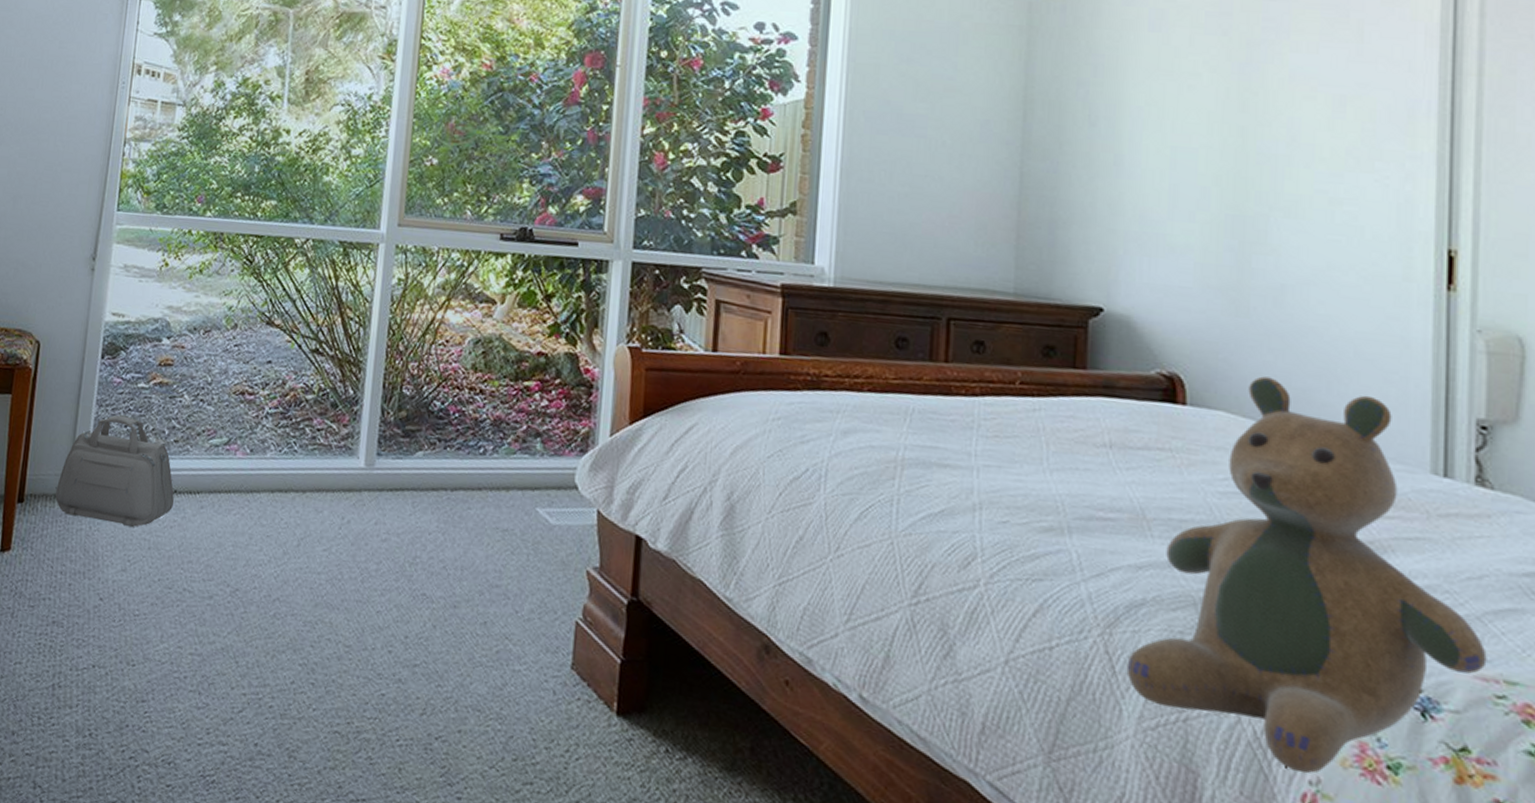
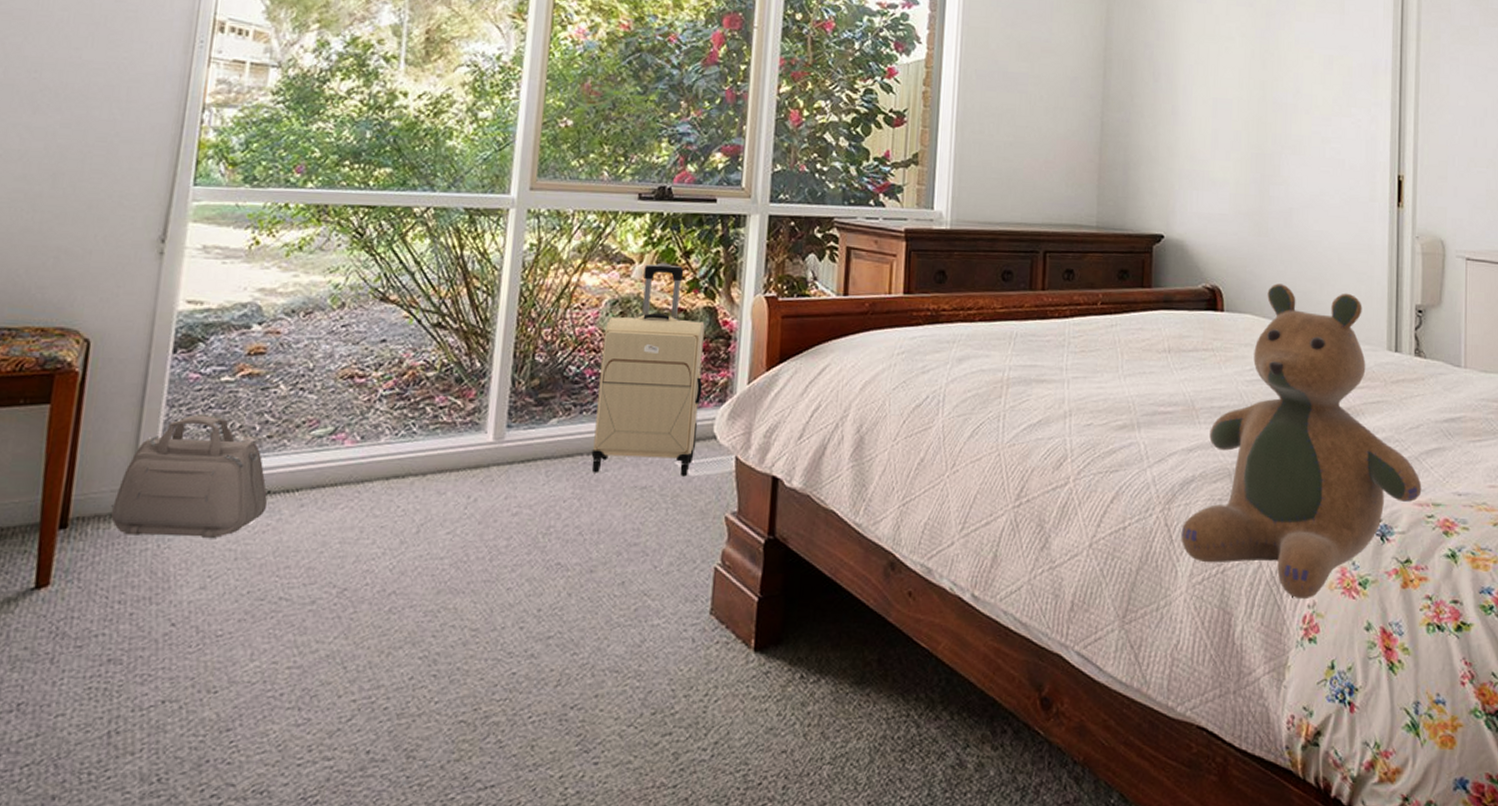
suitcase: none [455,304,566,524] -> present [591,262,705,477]

